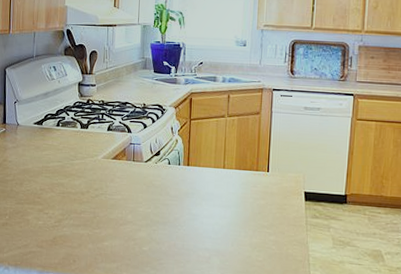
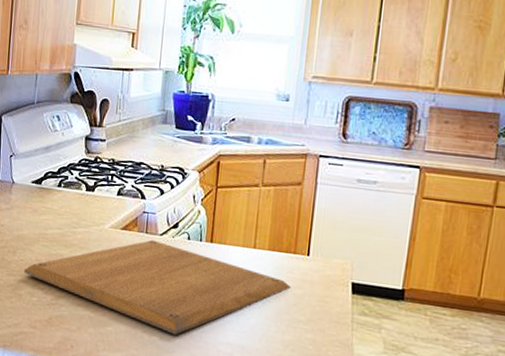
chopping board: none [30,166,256,245] -> present [23,239,291,335]

